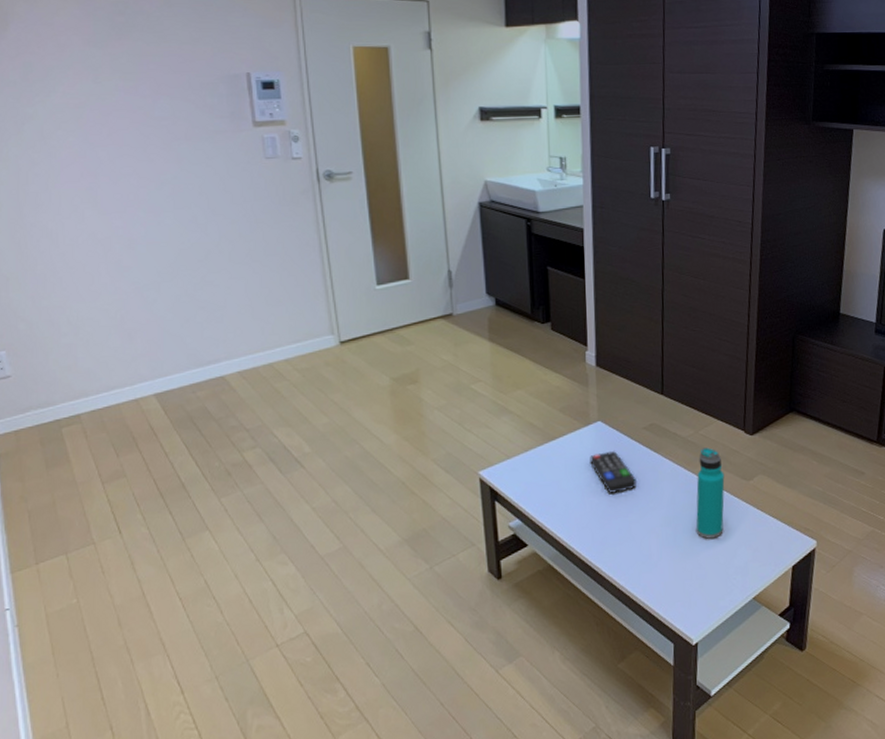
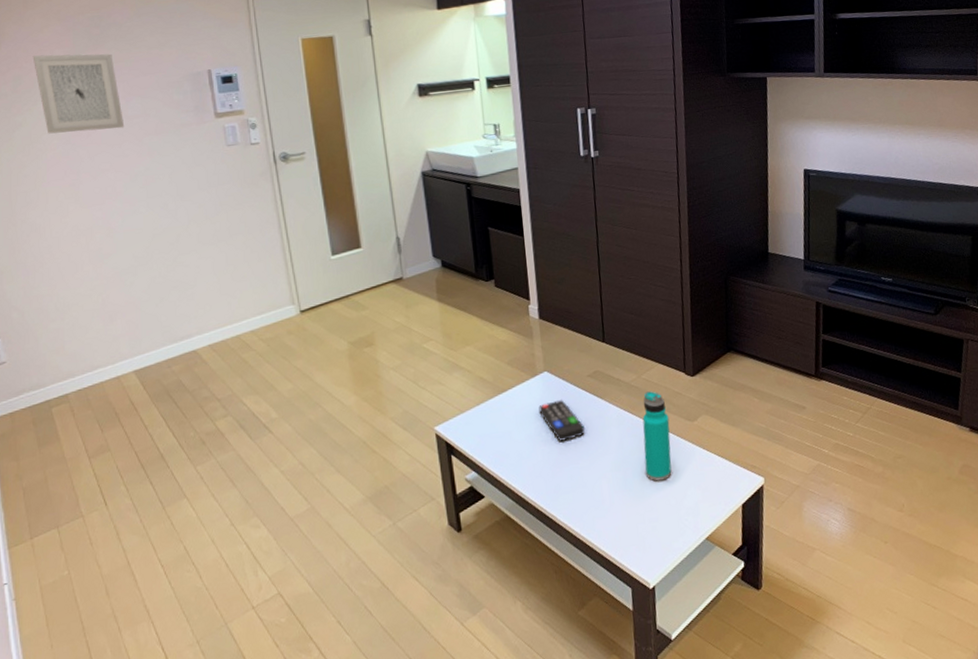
wall art: none [46,41,151,130] -> present [32,53,125,134]

